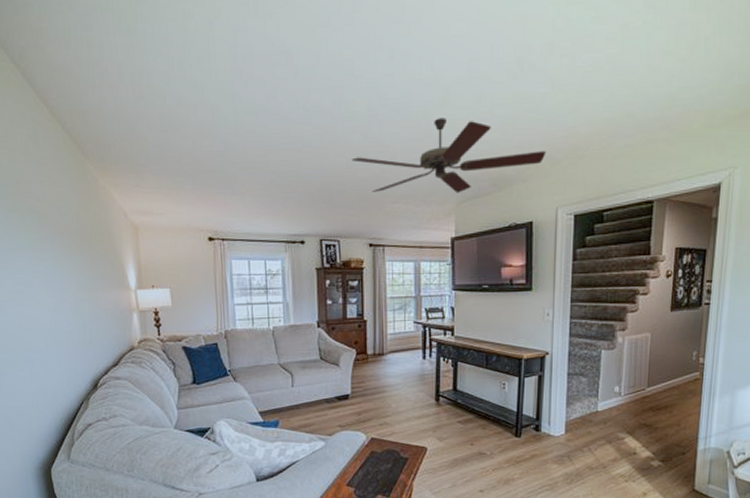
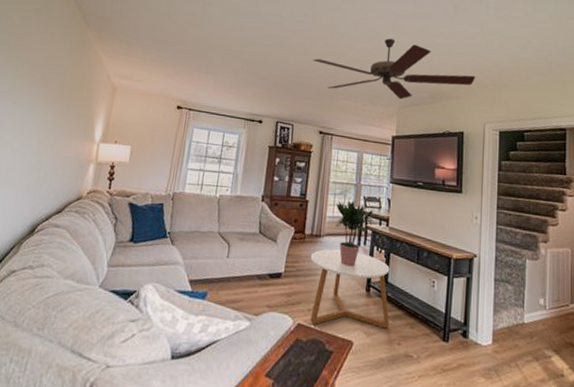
coffee table: none [375,365,462,437] -> present [310,249,390,329]
potted plant: none [396,314,437,380] -> present [335,200,374,267]

